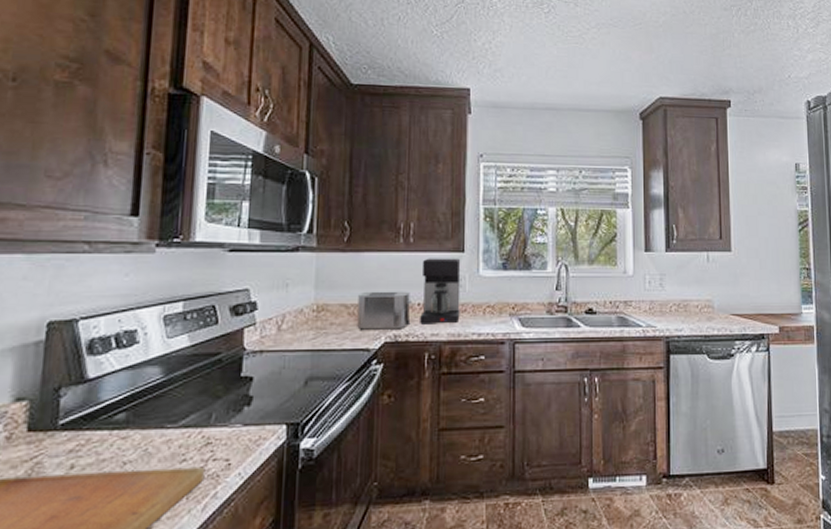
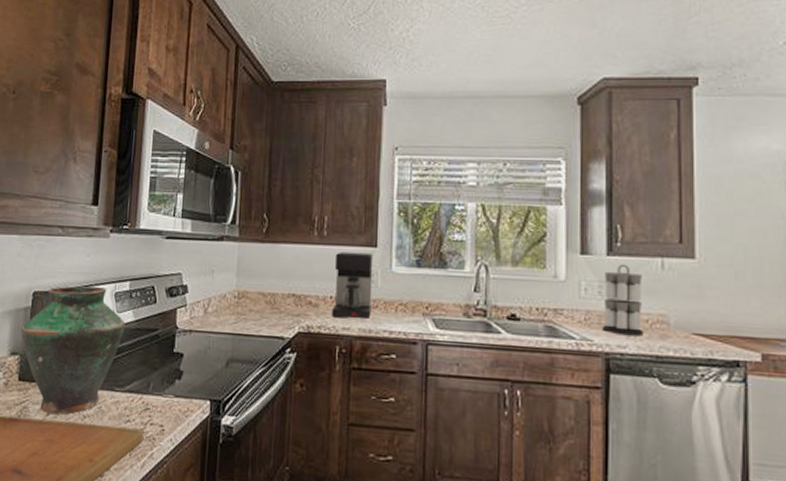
vase: none [29,309,178,466] -> present [20,286,126,414]
toaster: present [357,291,411,331] -> none [273,281,324,322]
spice rack: none [664,258,695,320] -> present [603,263,643,337]

